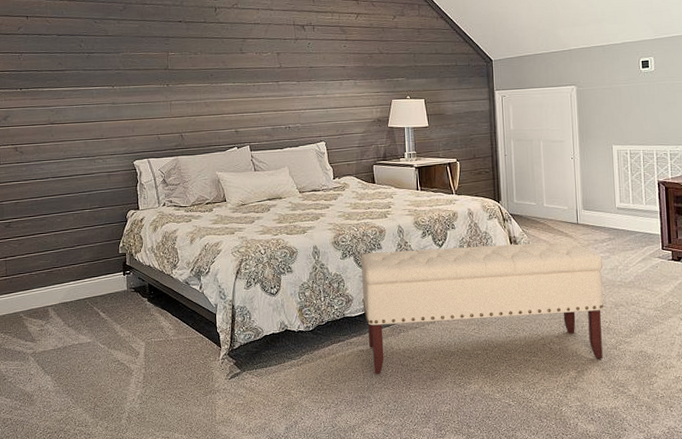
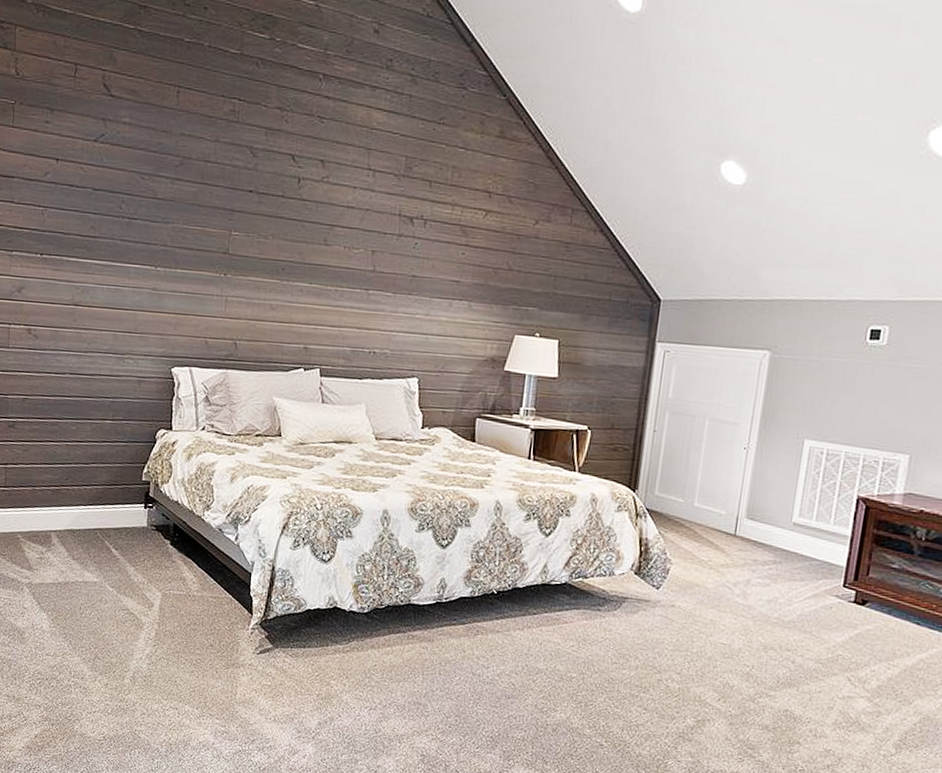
bench: present [360,241,604,374] -> none [435,529,760,711]

